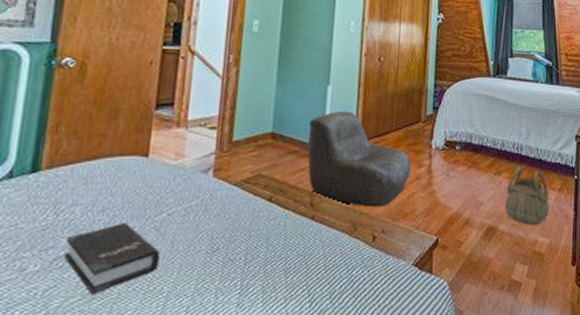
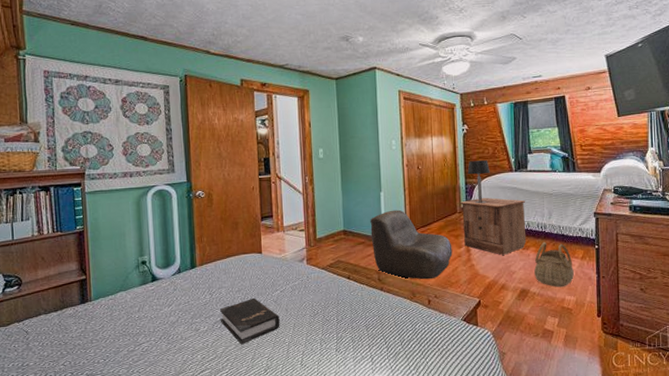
nightstand: none [425,105,503,180] -> present [459,197,527,255]
table lamp: none [438,58,466,113] -> present [467,160,491,204]

